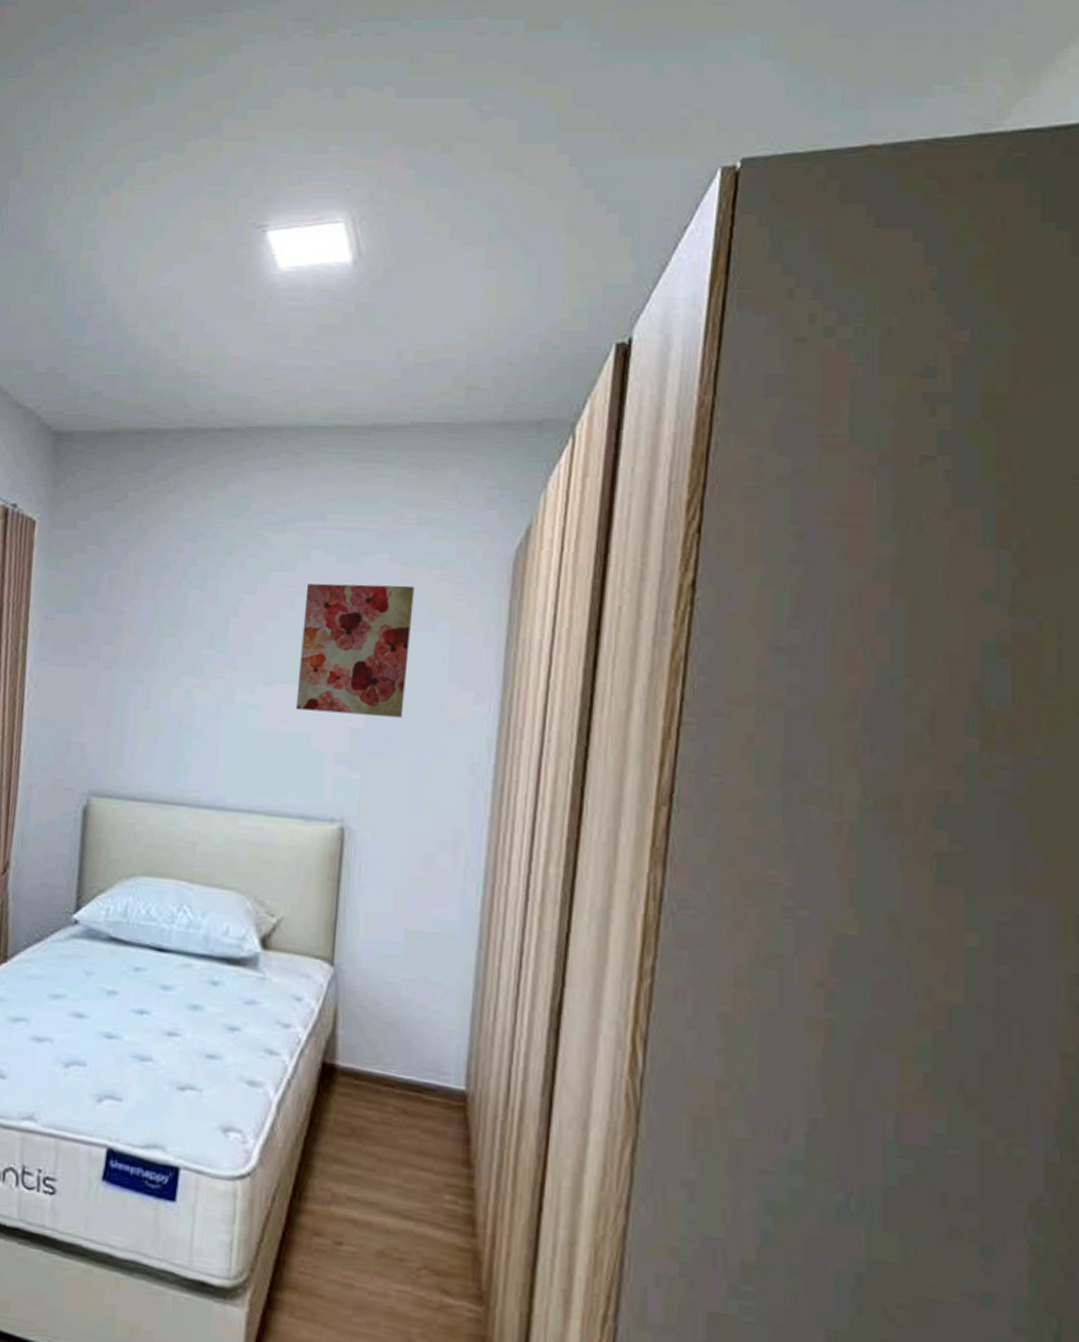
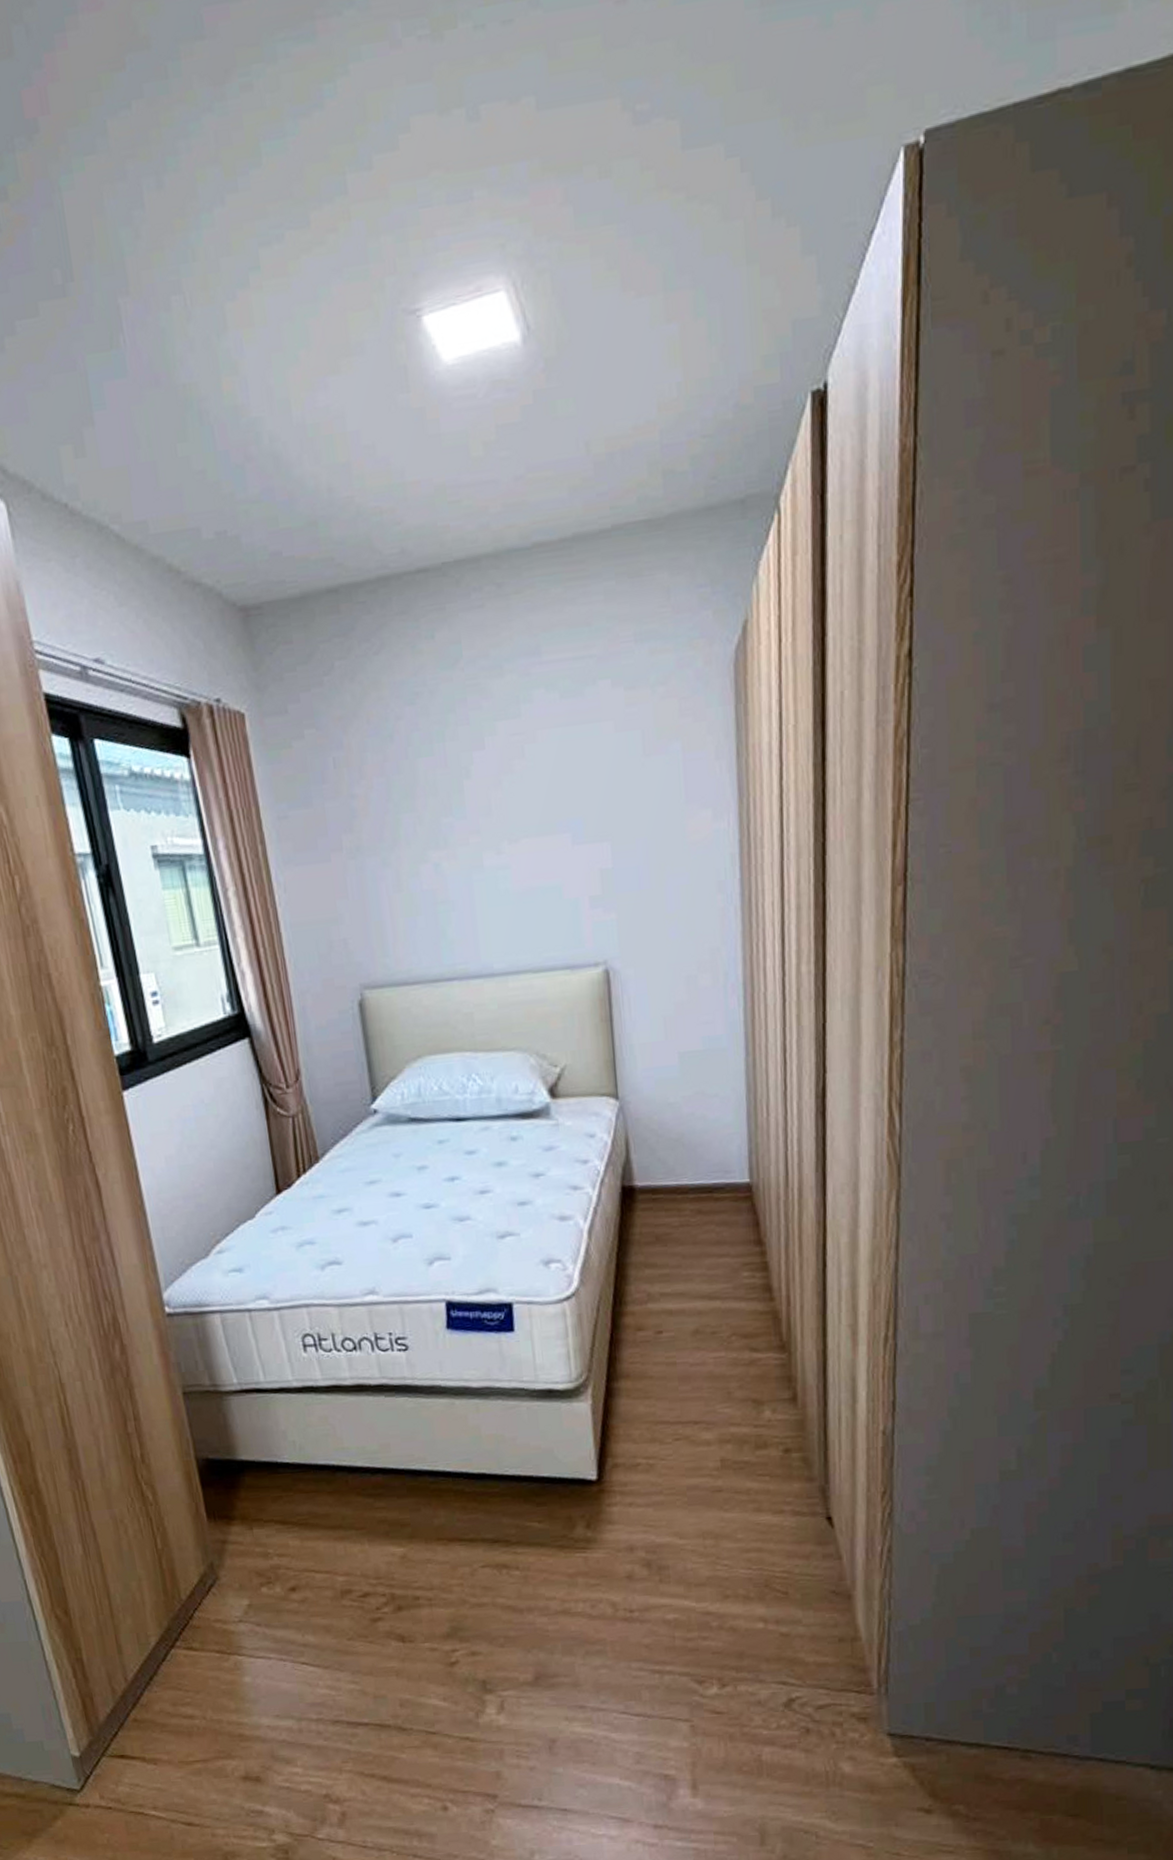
wall art: present [295,583,415,718] -> none [534,709,648,862]

